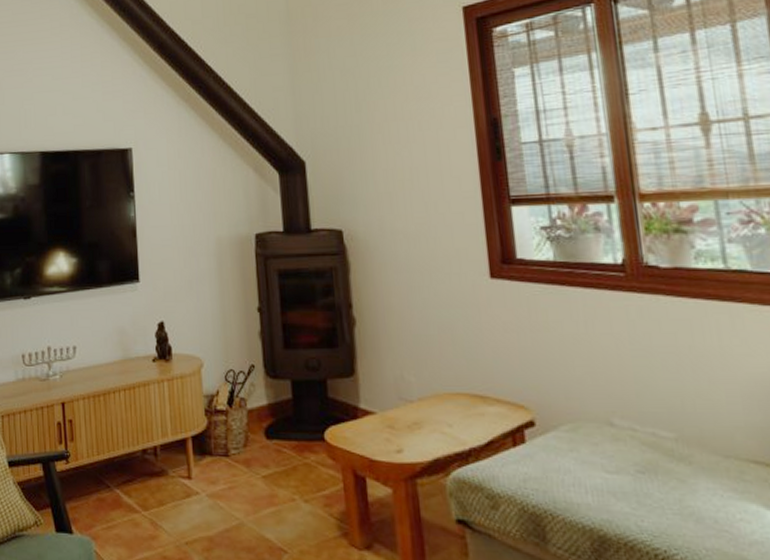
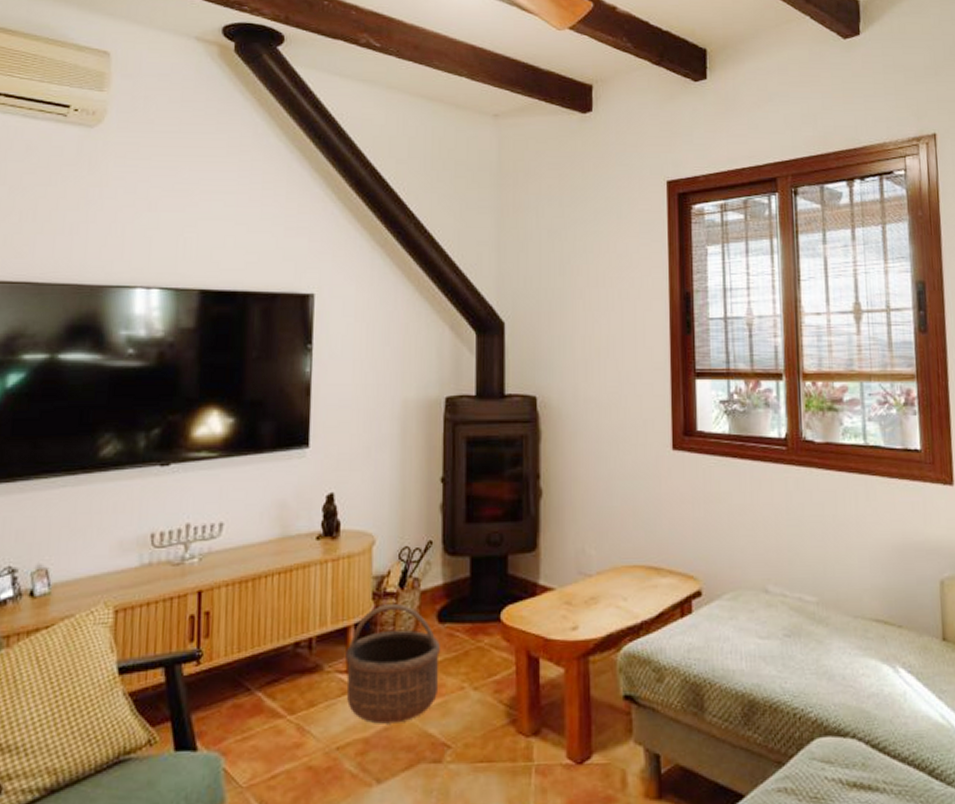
basket: none [186,421,271,526] -> present [345,604,440,724]

